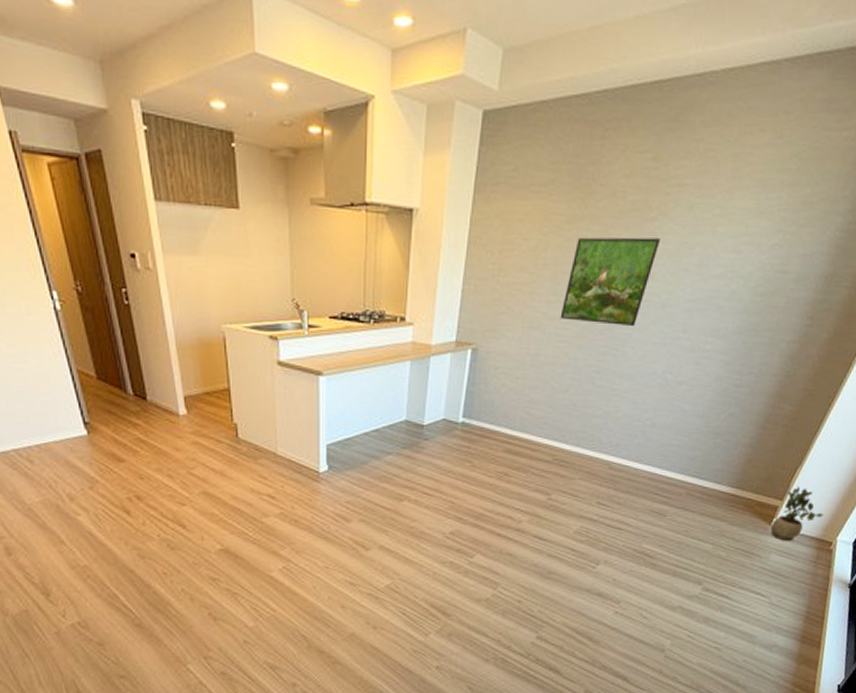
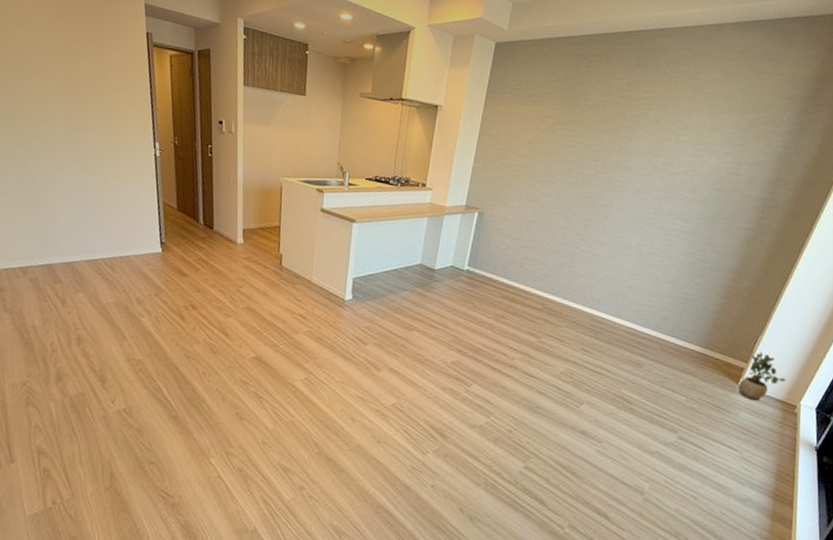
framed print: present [560,237,661,326] -> none [551,135,634,206]

